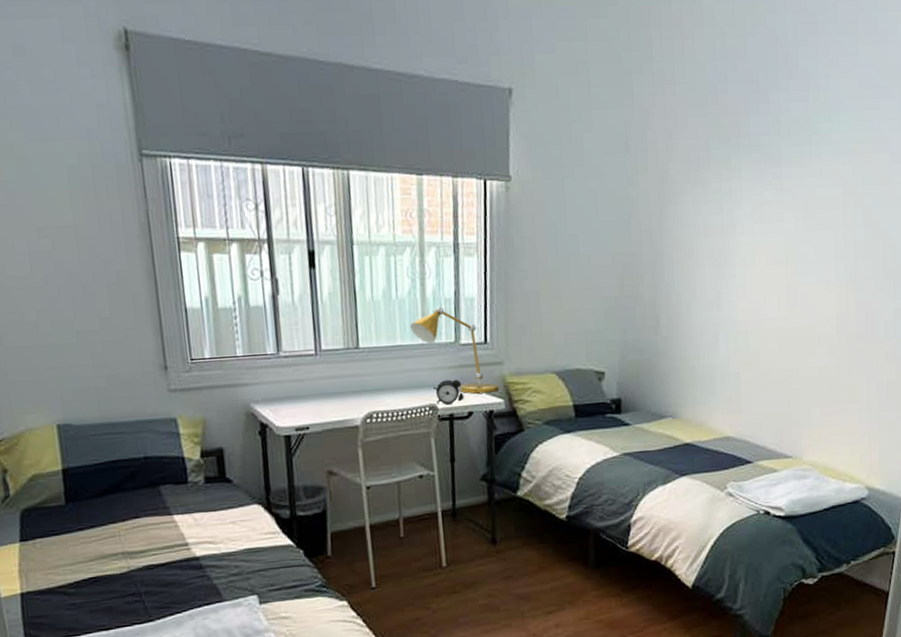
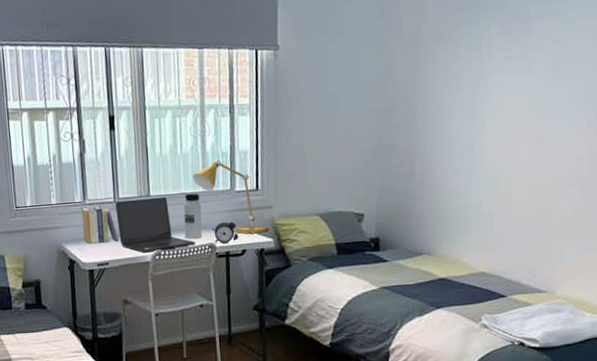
books: none [275,359,321,404] -> present [82,206,119,244]
laptop: none [316,349,415,416] -> present [115,197,196,253]
water bottle: none [400,345,422,400] -> present [184,193,202,240]

